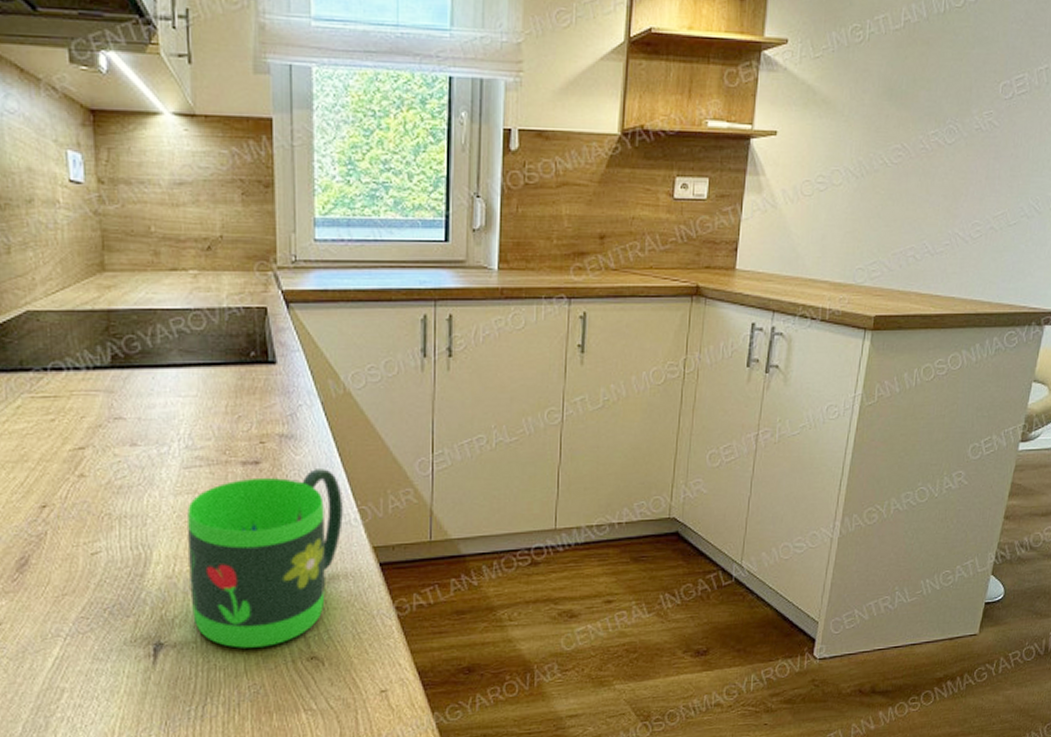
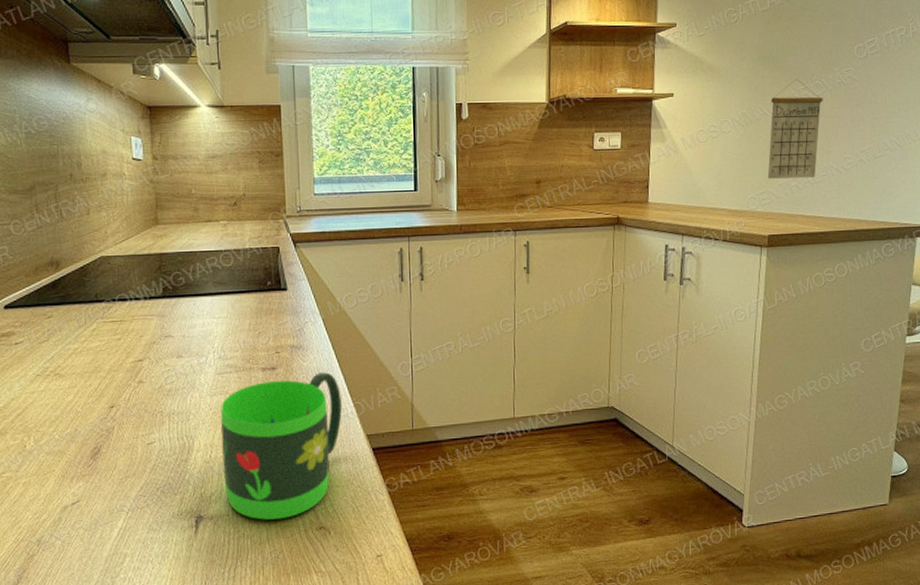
calendar: none [880,121,956,247] -> present [767,79,823,179]

